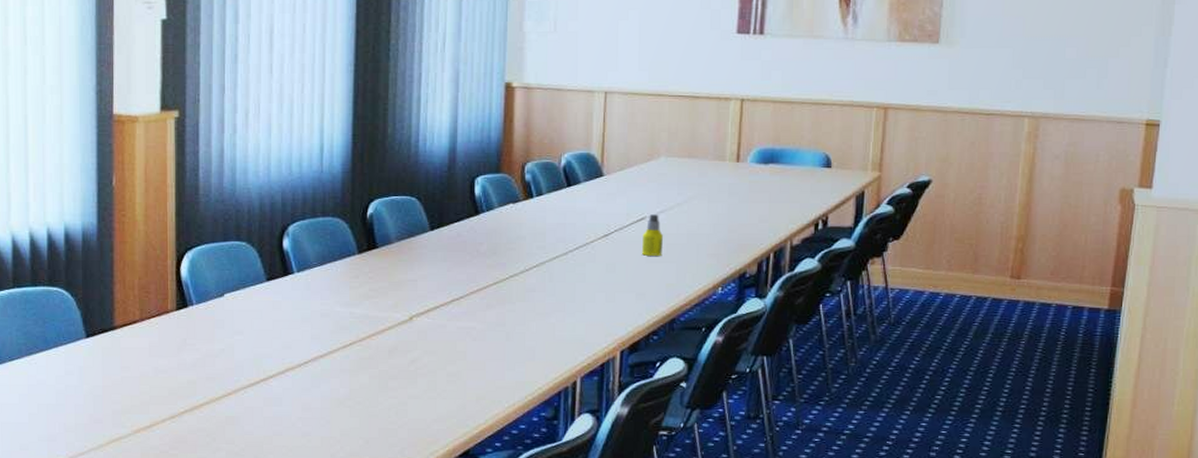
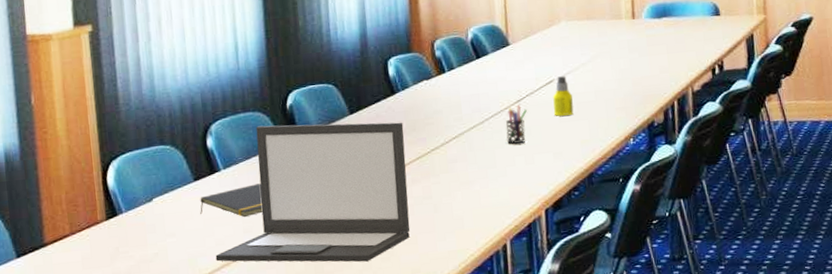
notepad: none [270,291,334,323] -> present [200,183,263,217]
laptop: none [281,232,484,382] -> present [215,122,411,262]
pen holder: none [589,239,614,279] -> present [505,104,527,144]

